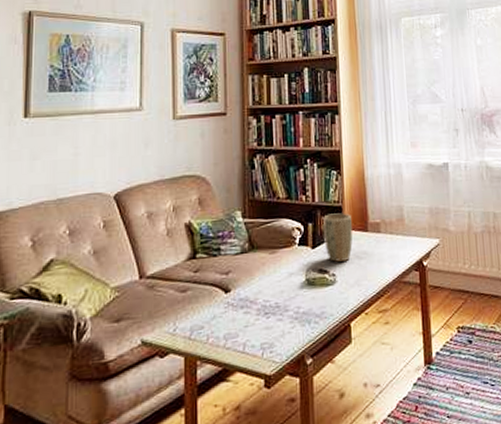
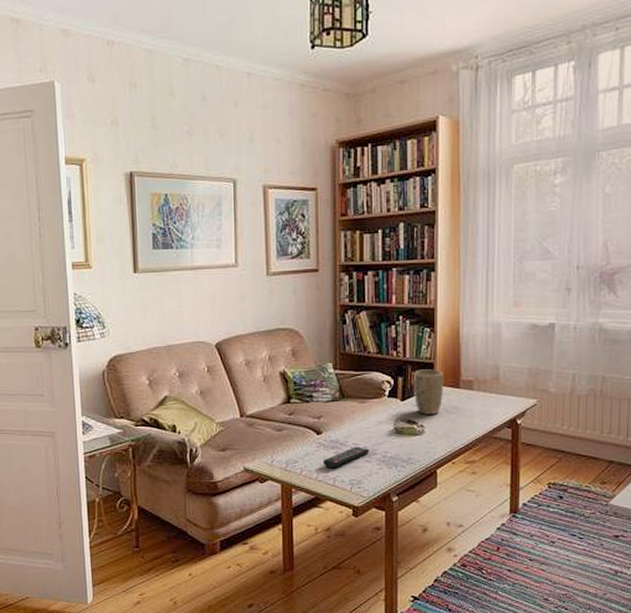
remote control: none [231,303,282,332] -> present [322,447,370,469]

